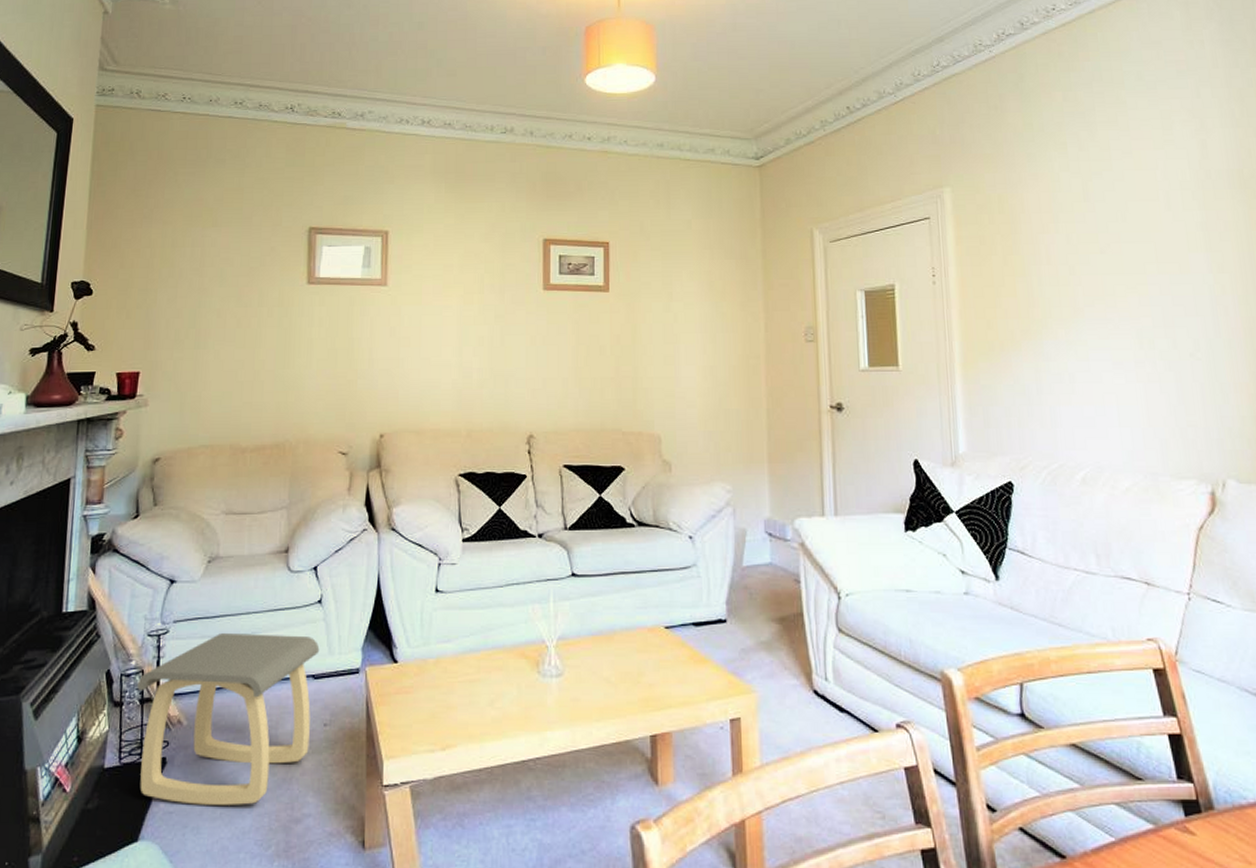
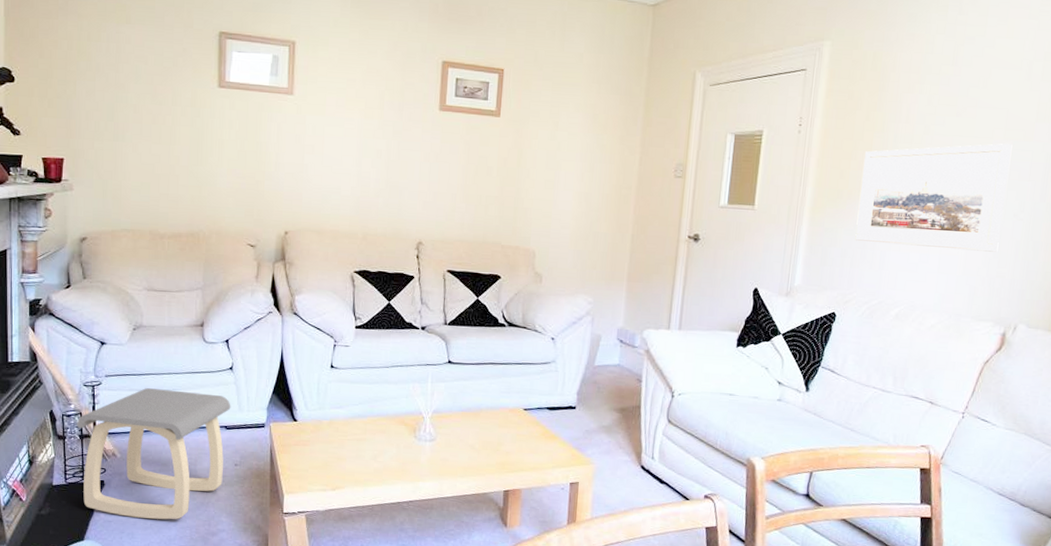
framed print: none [1010,278,1182,398] -> present [855,143,1013,252]

